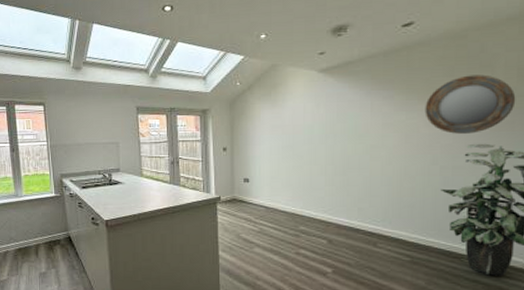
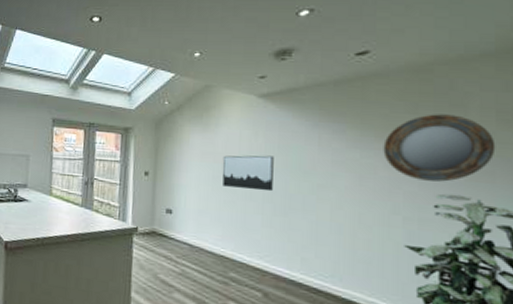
wall art: none [290,124,334,155] -> present [222,155,274,192]

